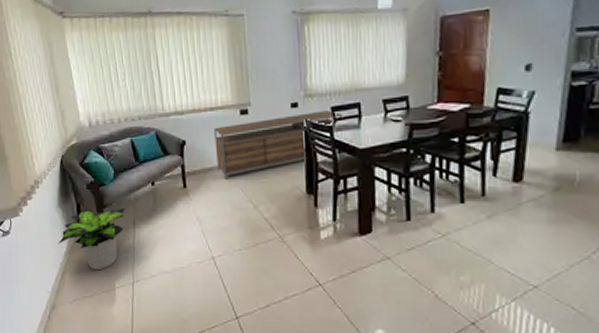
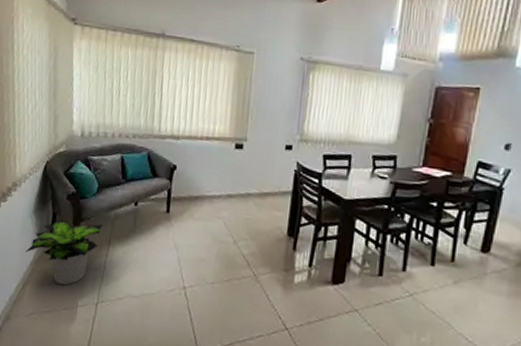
credenza: present [214,110,343,180] -> none [203,156,334,211]

